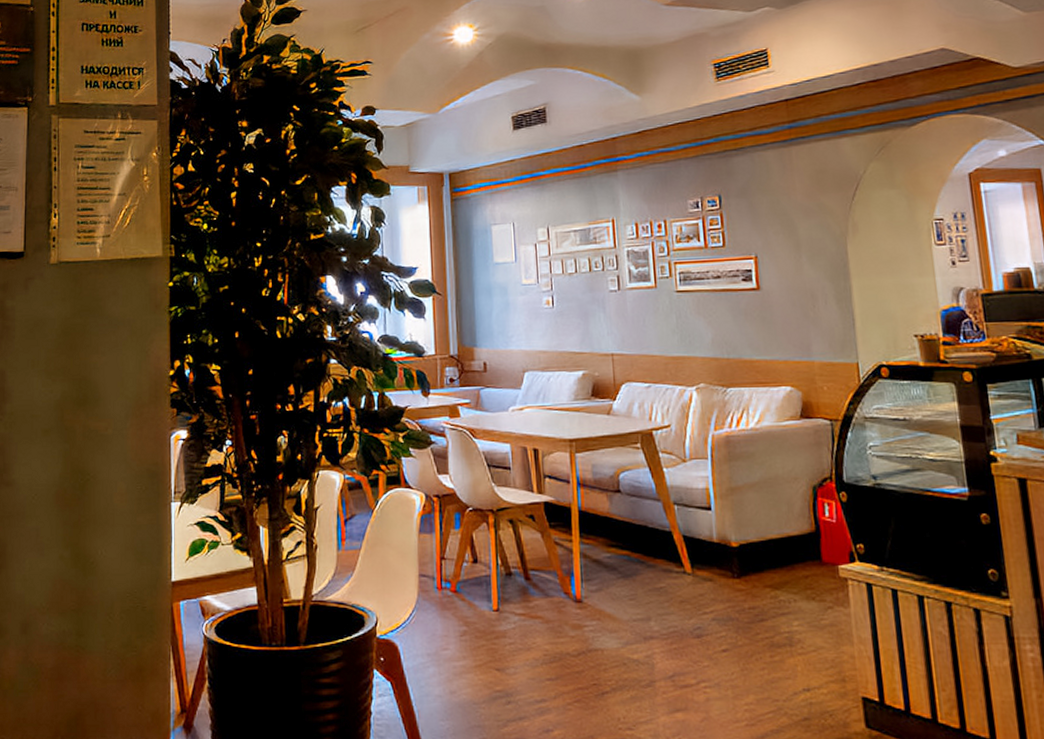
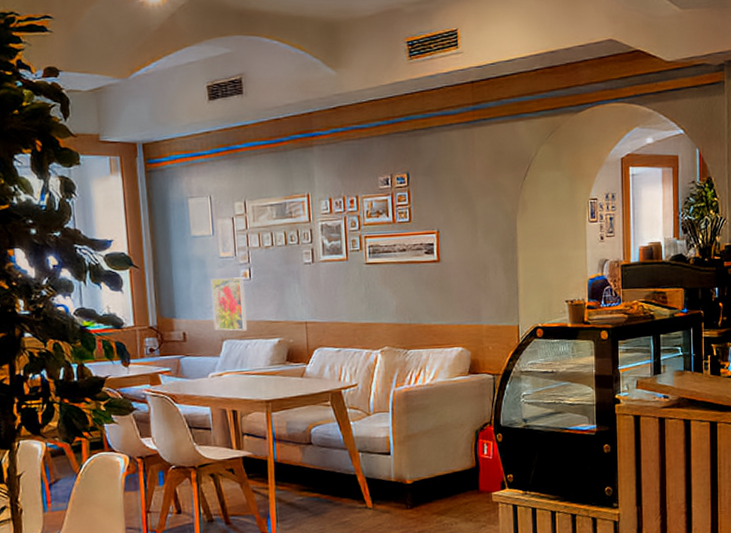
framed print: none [512,305,549,362] -> present [210,277,247,331]

